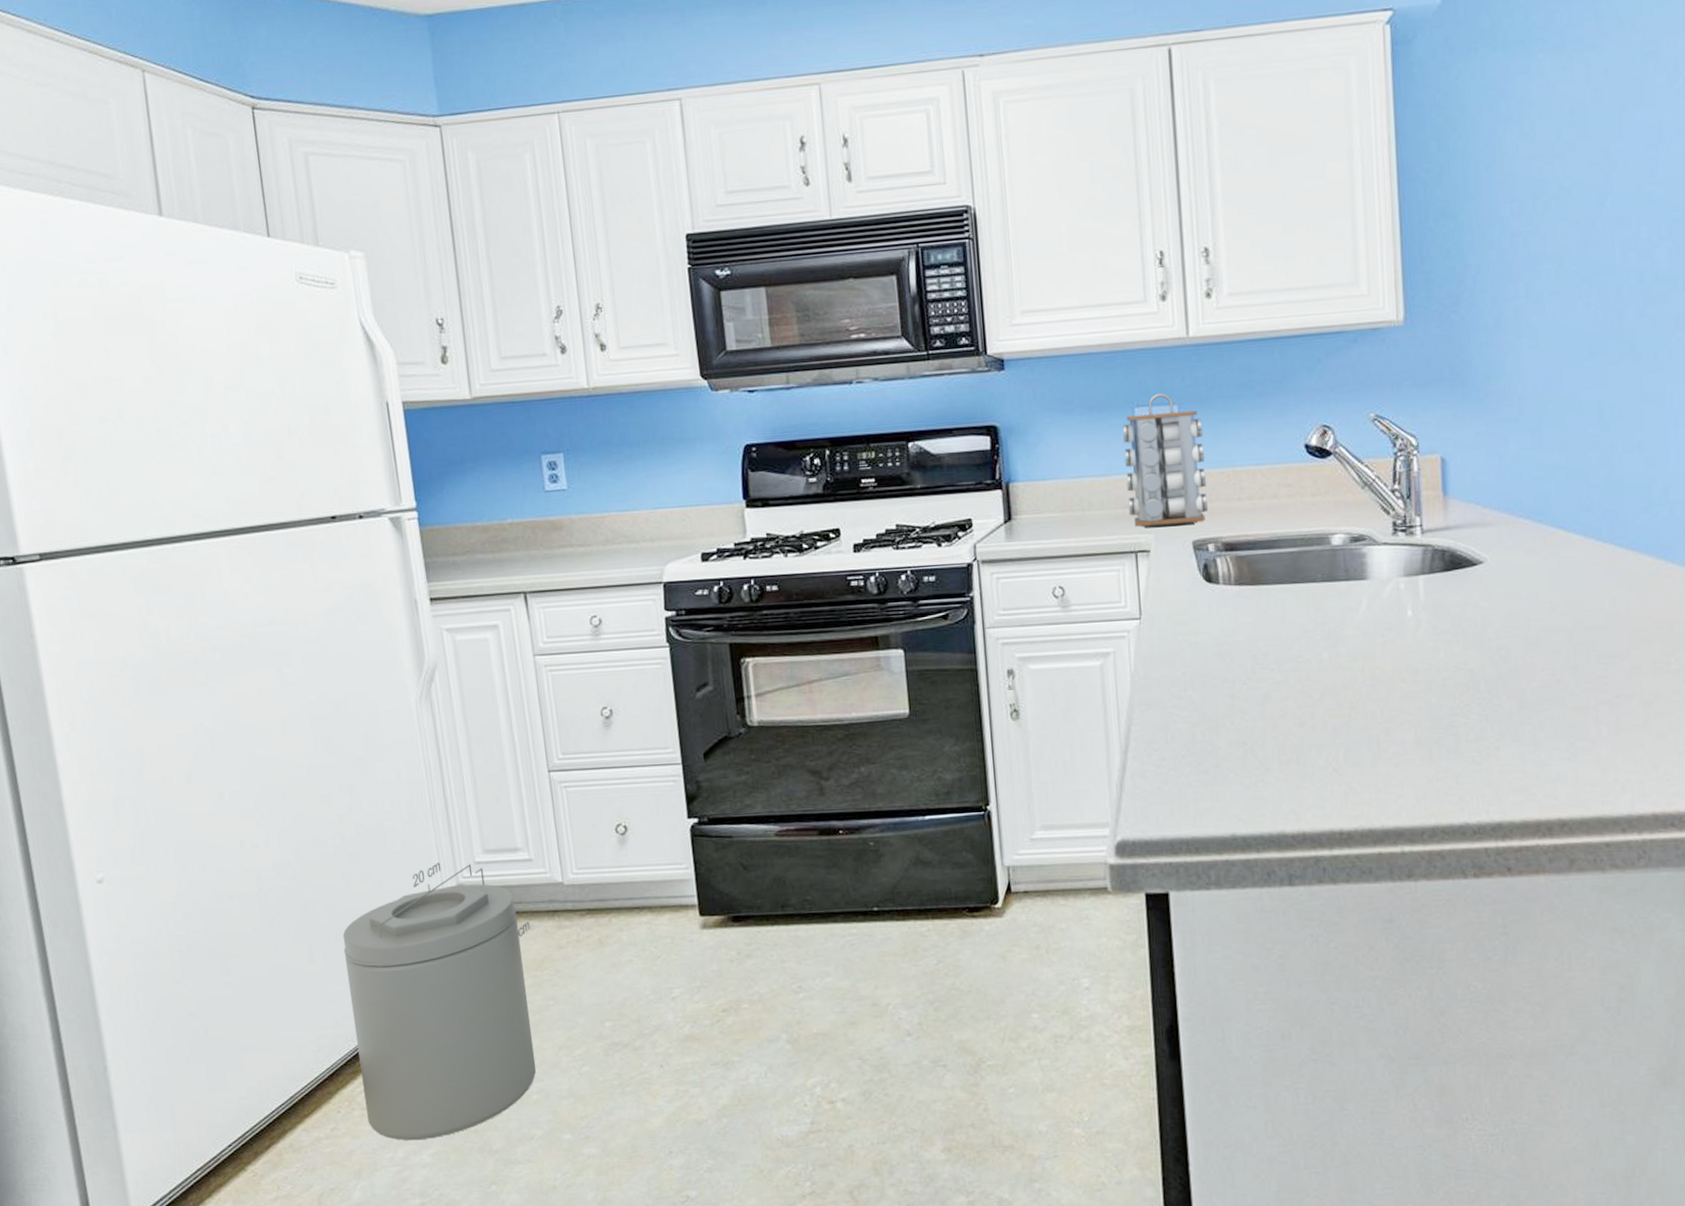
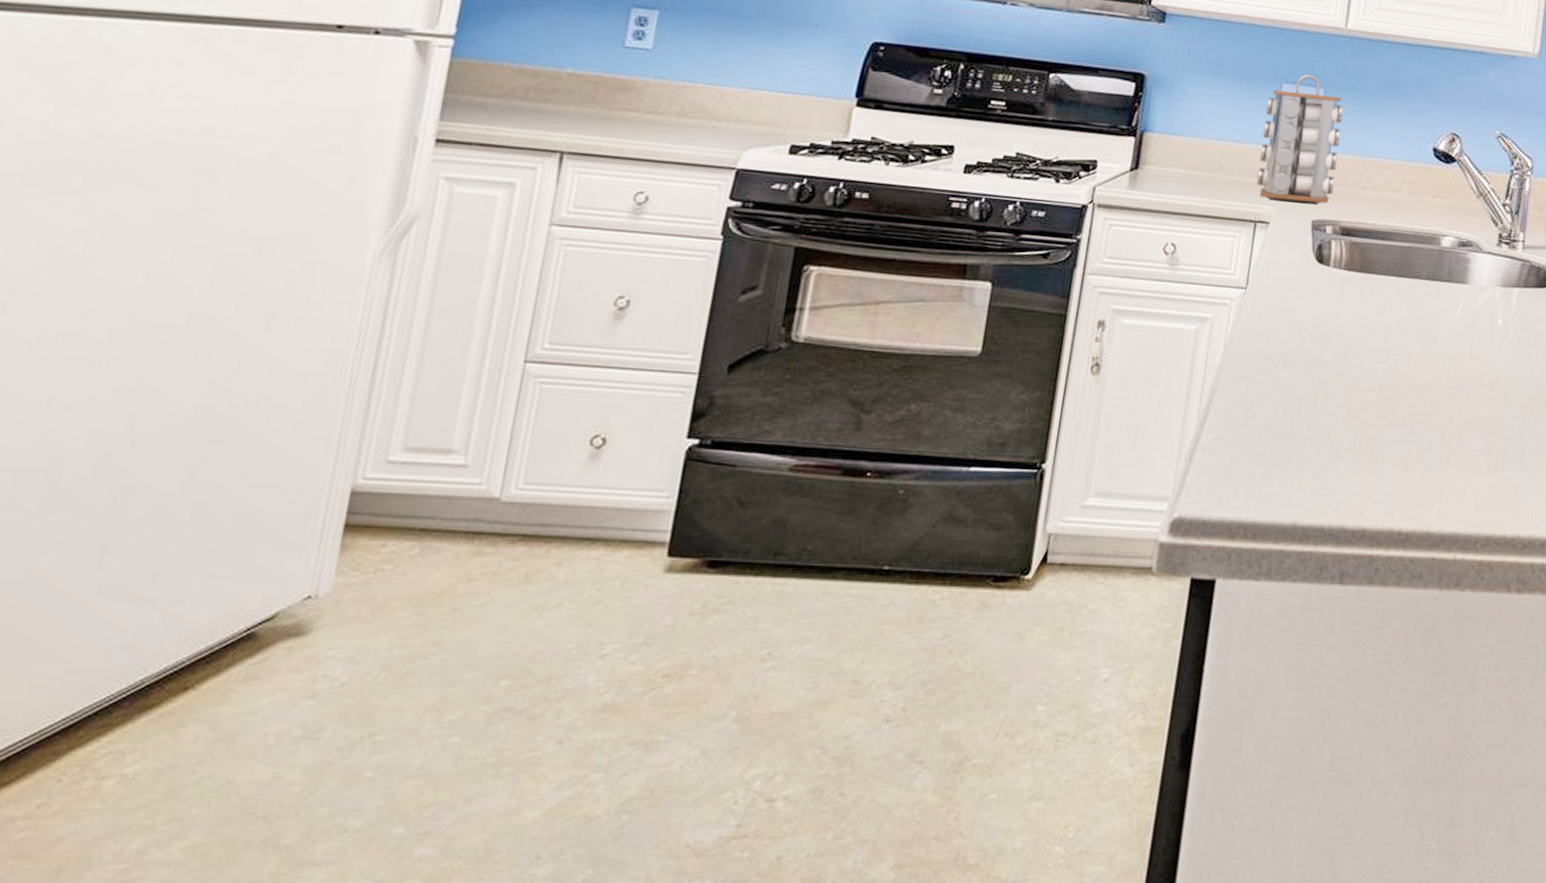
trash can: present [342,863,537,1140] -> none [101,456,438,826]

